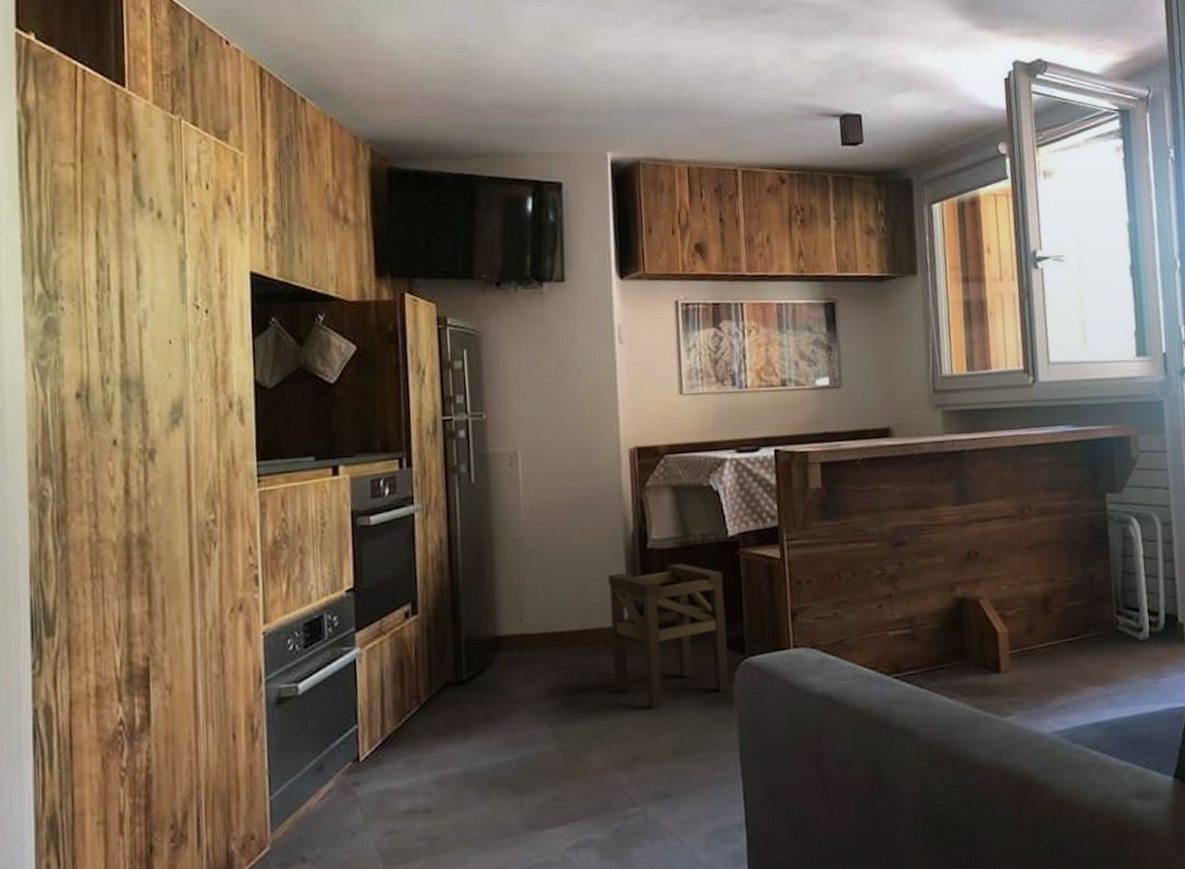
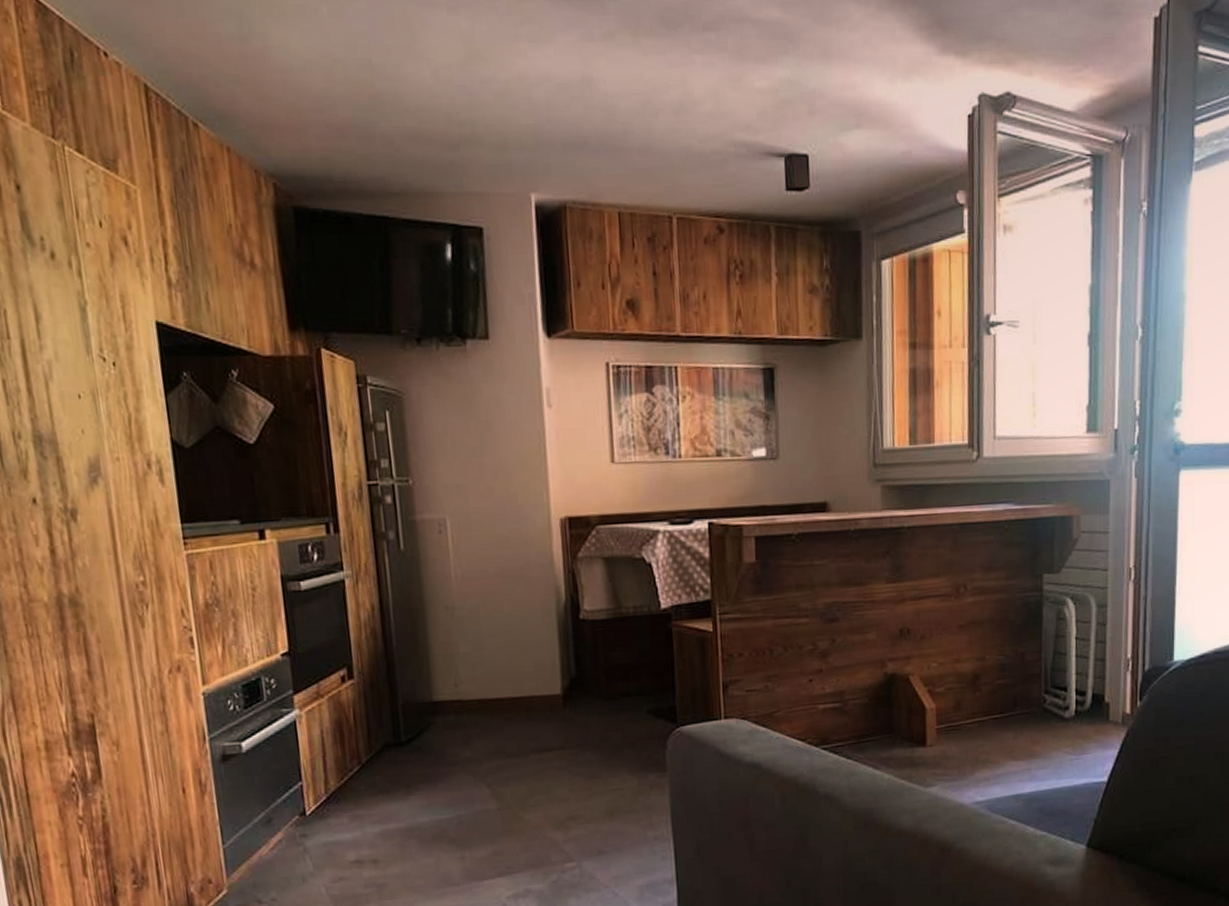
stool: present [608,563,729,710] -> none [541,634,661,774]

